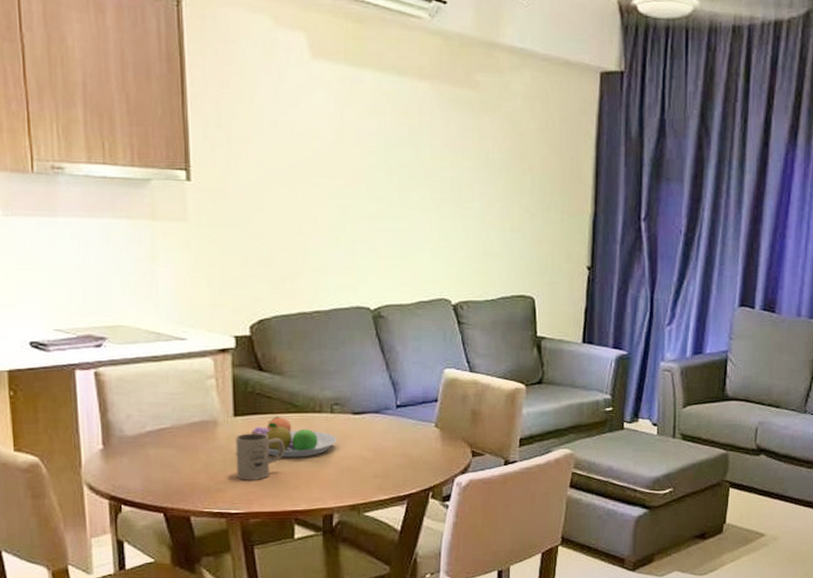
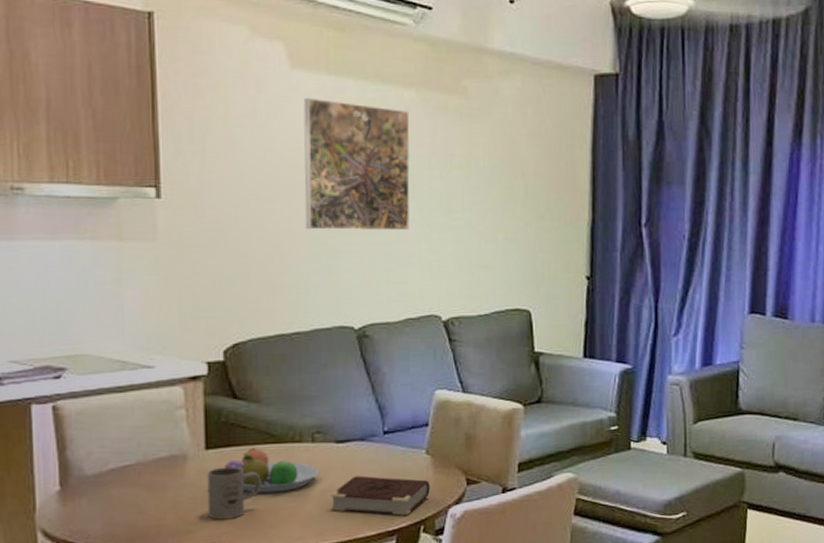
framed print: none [324,87,424,217] -> present [303,97,410,230]
book: none [348,445,438,483] -> present [331,475,430,516]

